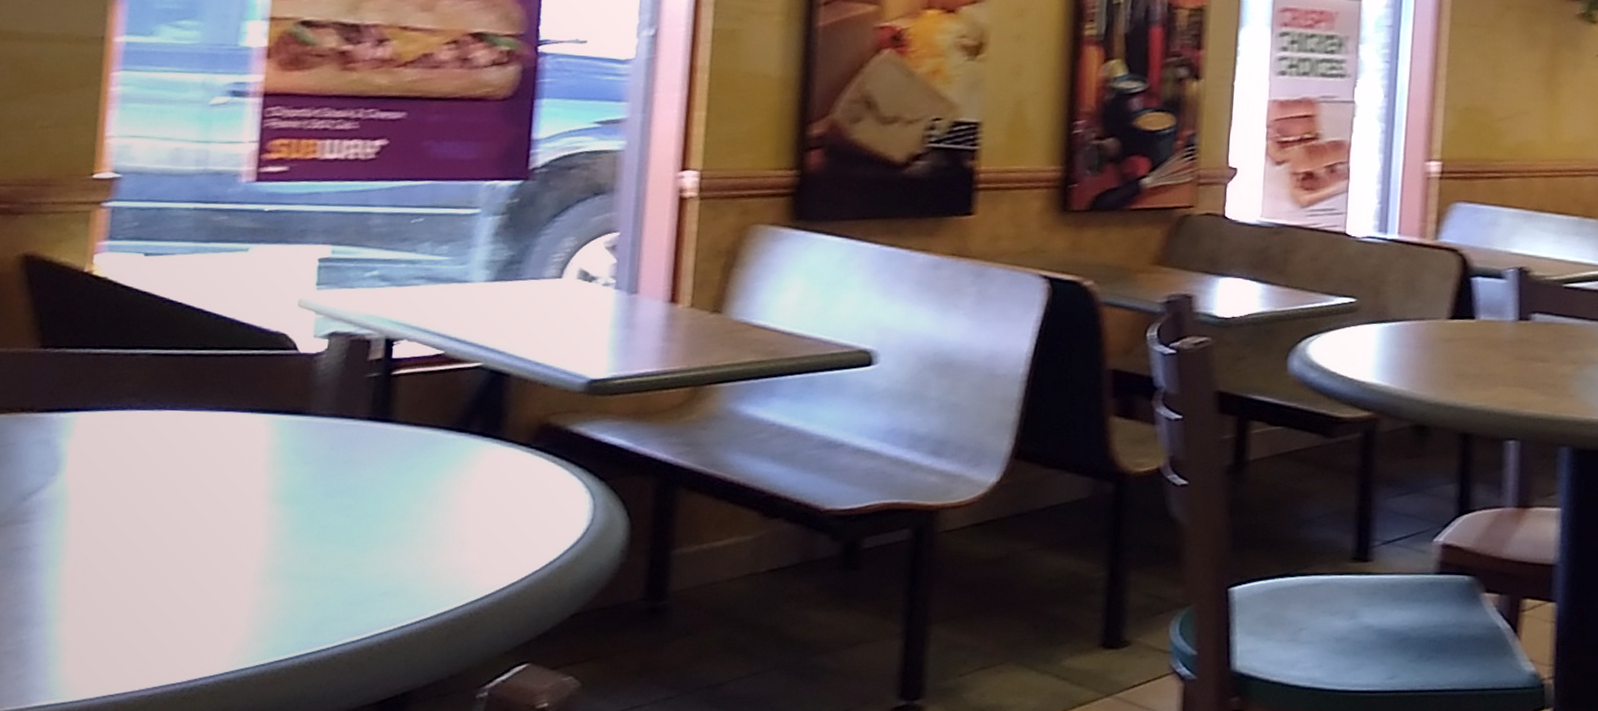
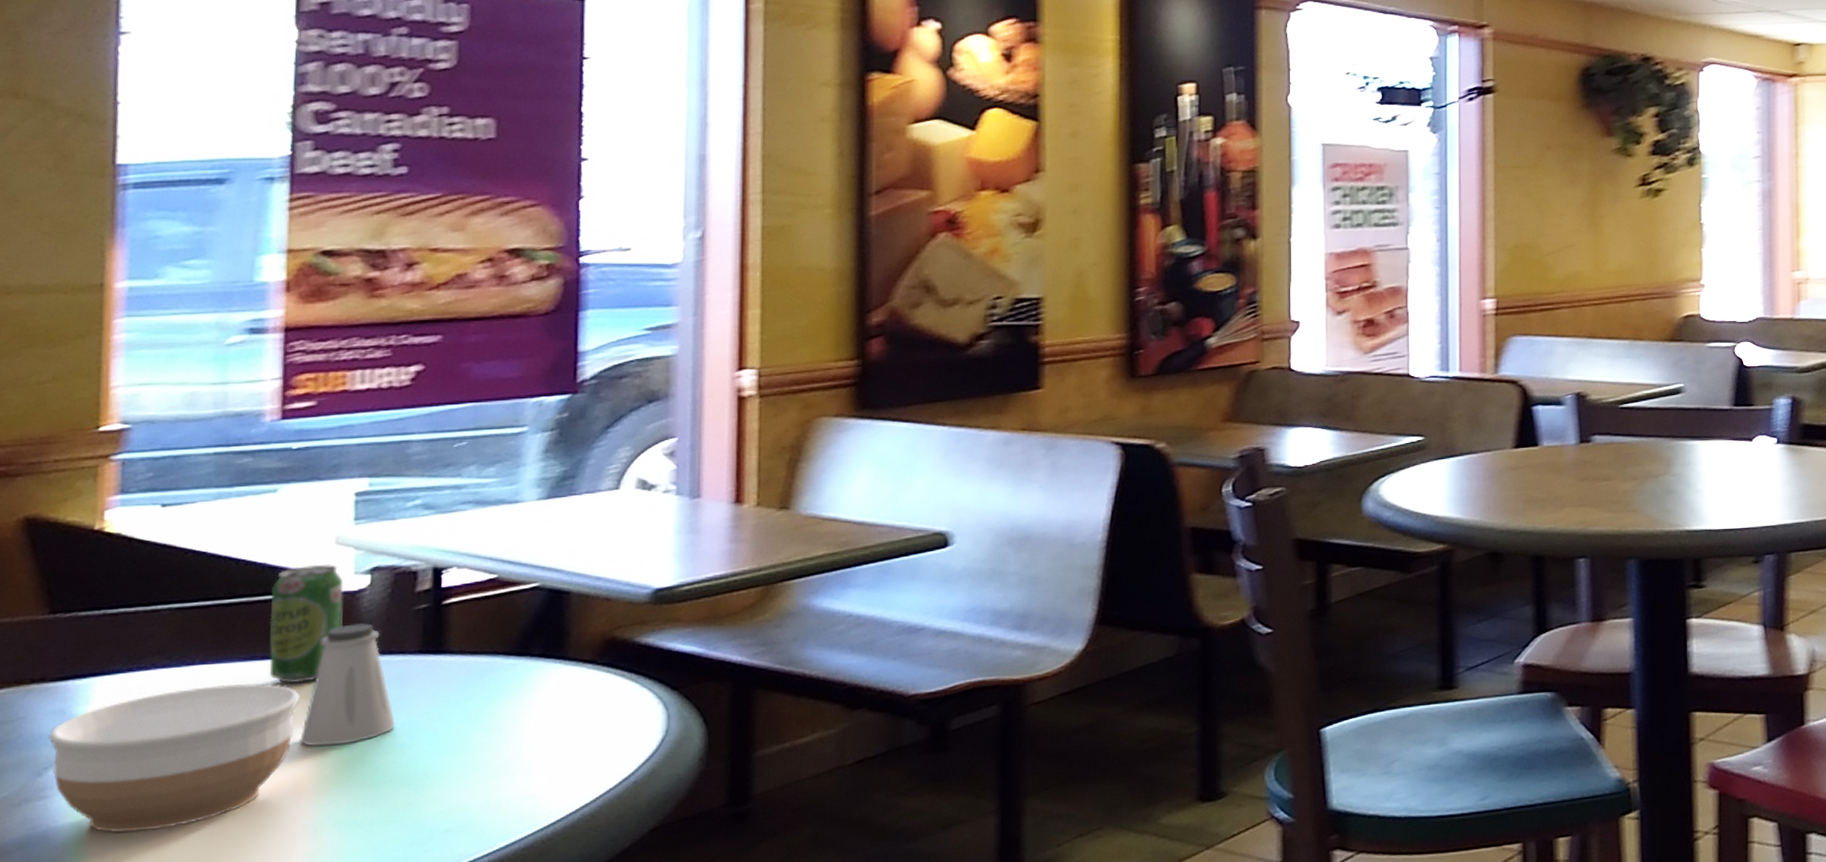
bowl: none [34,431,258,564] -> present [48,683,300,833]
beverage can: none [232,324,303,438] -> present [269,564,344,684]
saltshaker: none [255,385,343,501] -> present [300,623,395,747]

